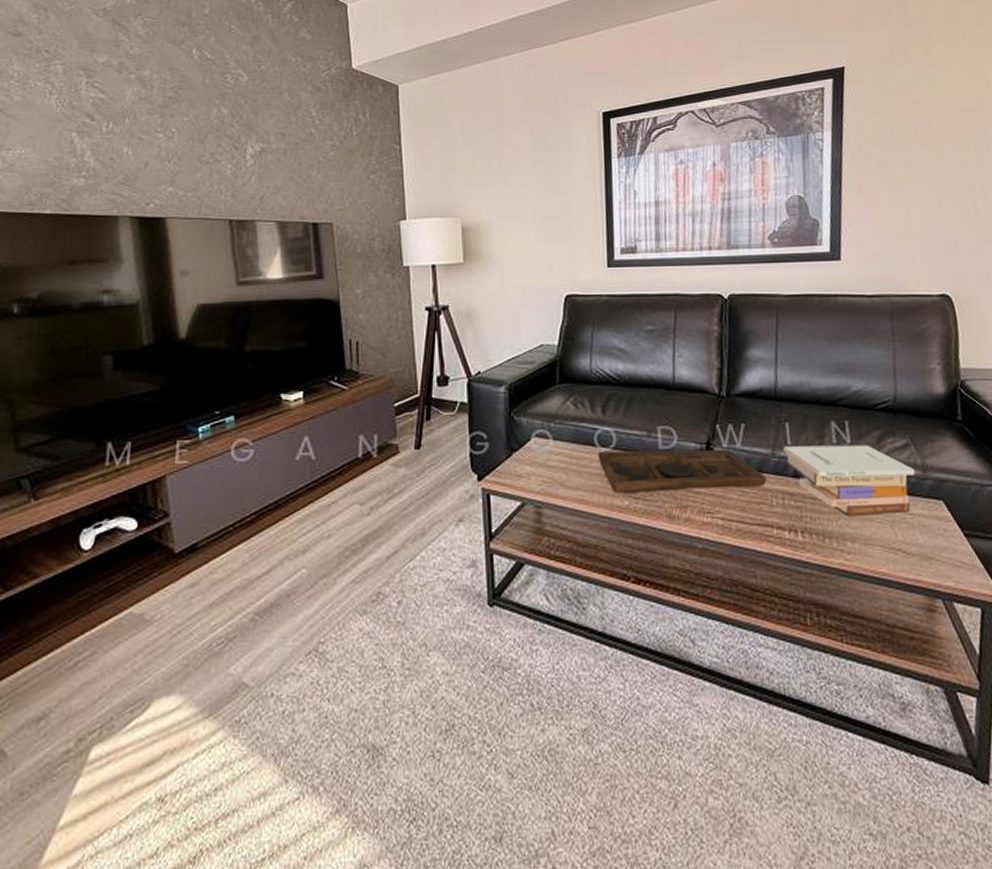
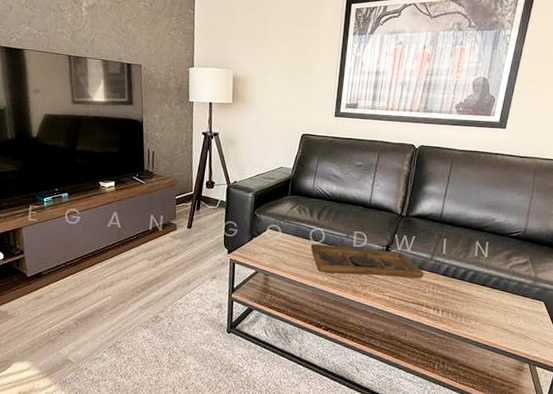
books: present [783,444,915,517] -> none [439,254,529,307]

